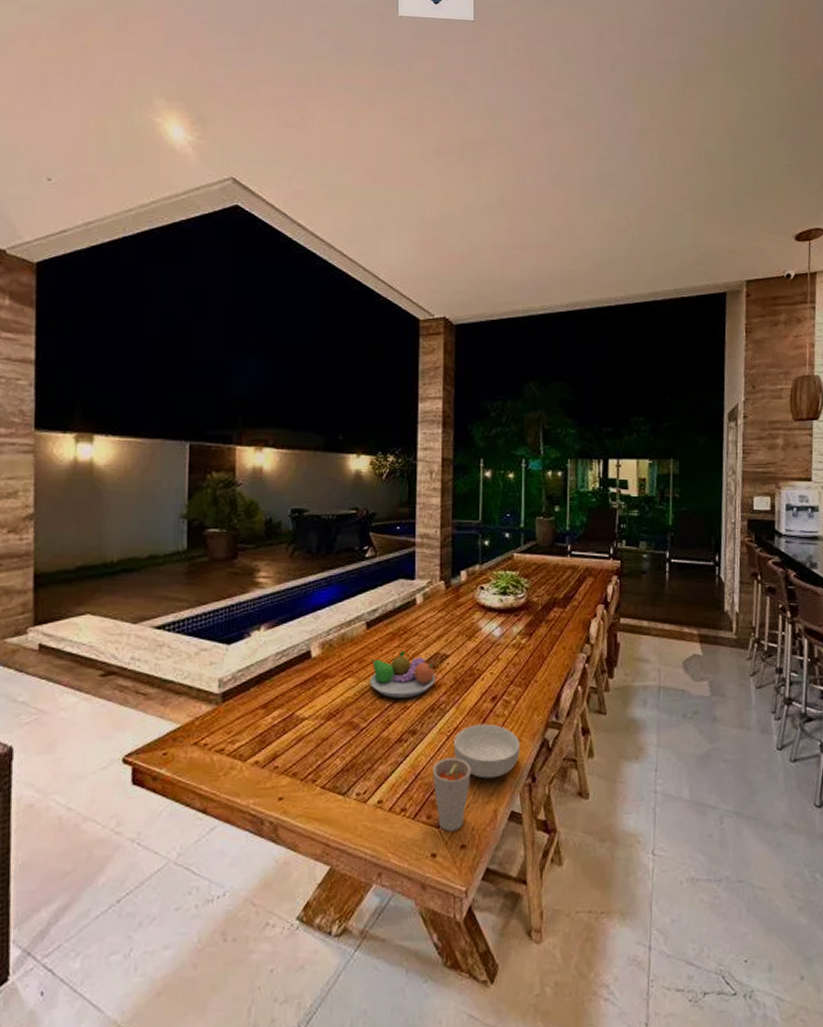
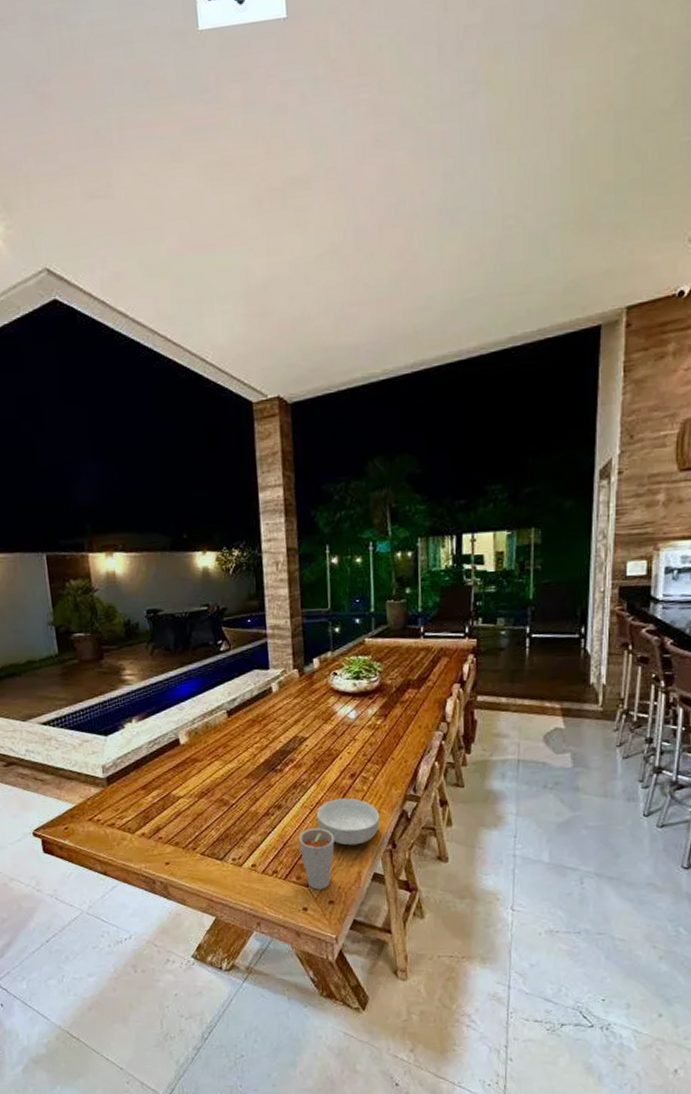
fruit bowl: present [370,651,436,698] -> none [234,735,296,778]

